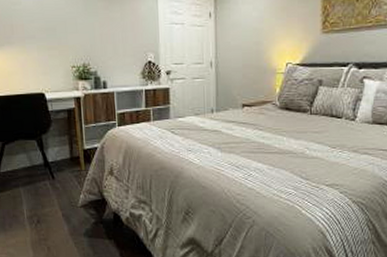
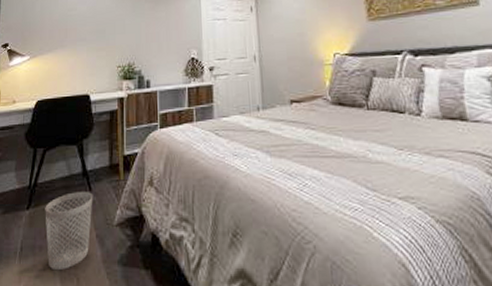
wastebasket: none [10,180,57,241] -> present [45,192,93,270]

